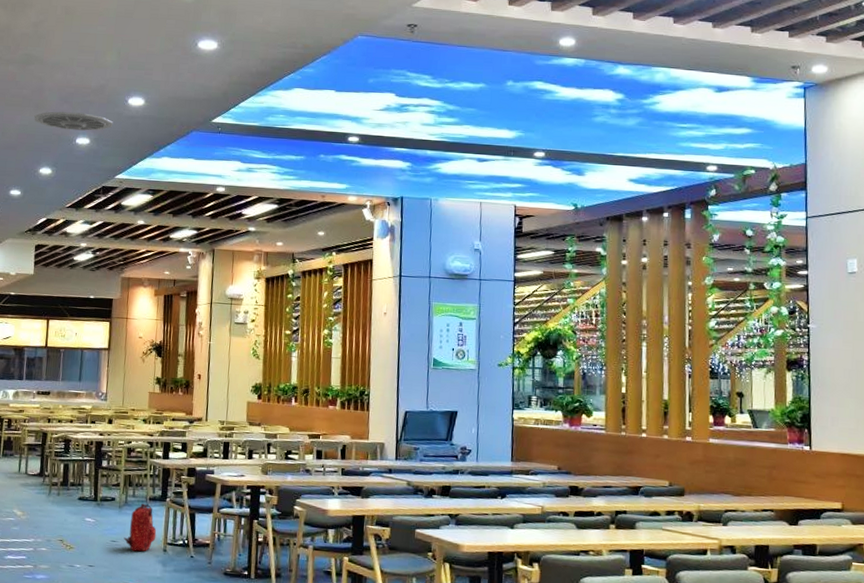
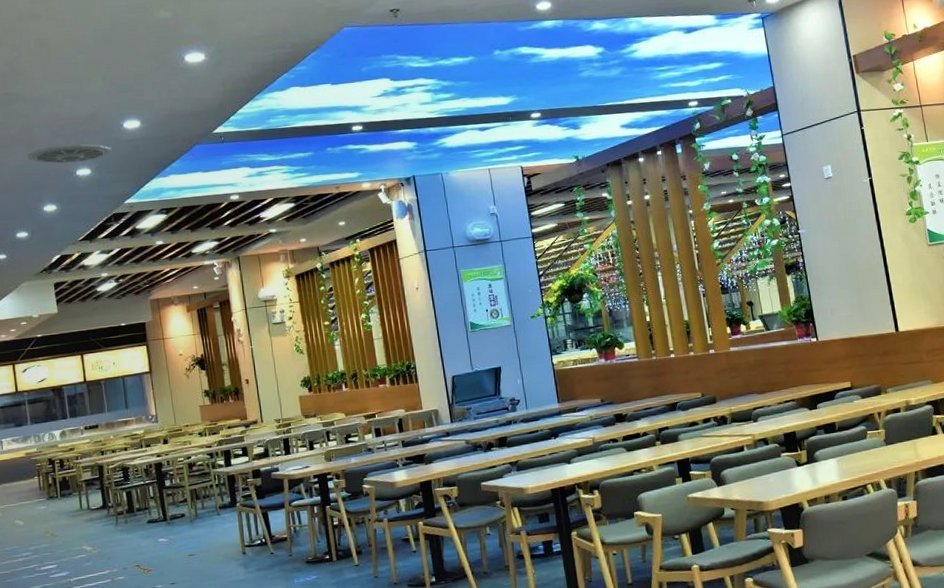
backpack: present [123,504,157,552] -> none [200,513,233,561]

